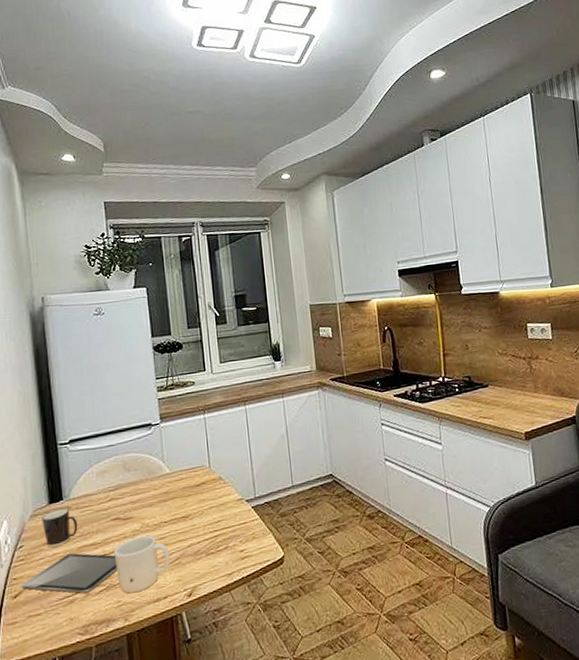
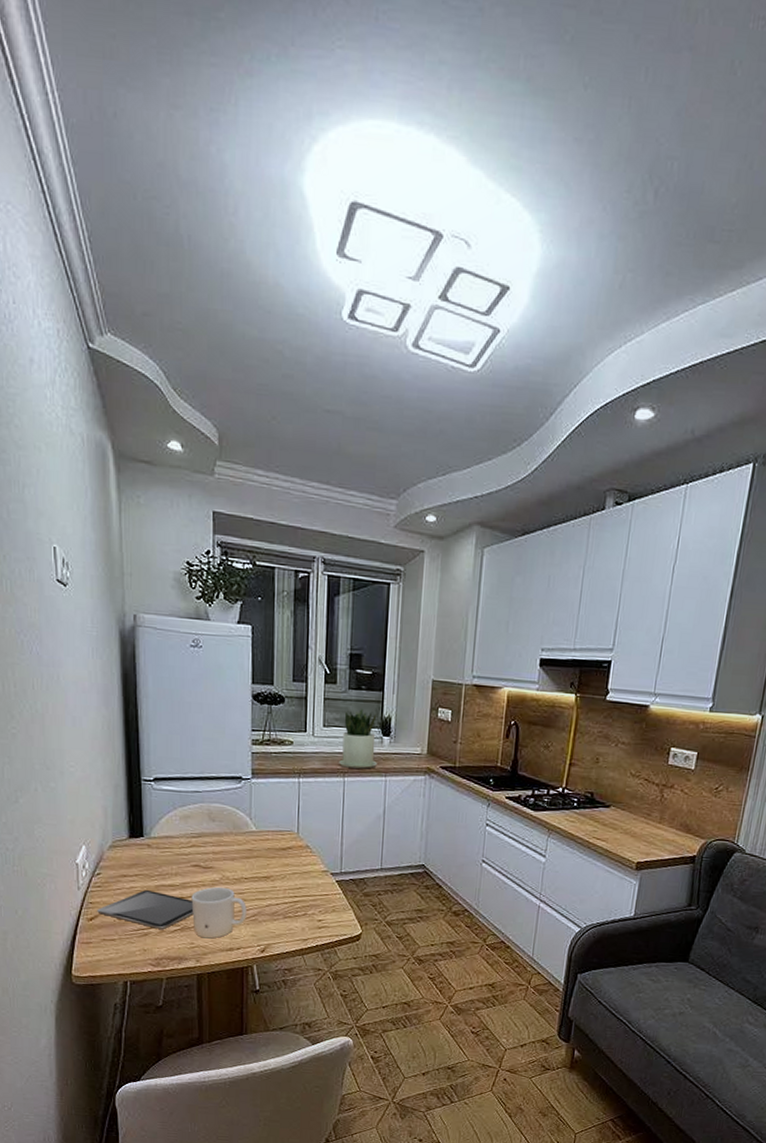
mug: present [42,508,78,548] -> none [121,845,157,881]
planter: none [237,340,273,397] -> present [339,708,377,769]

